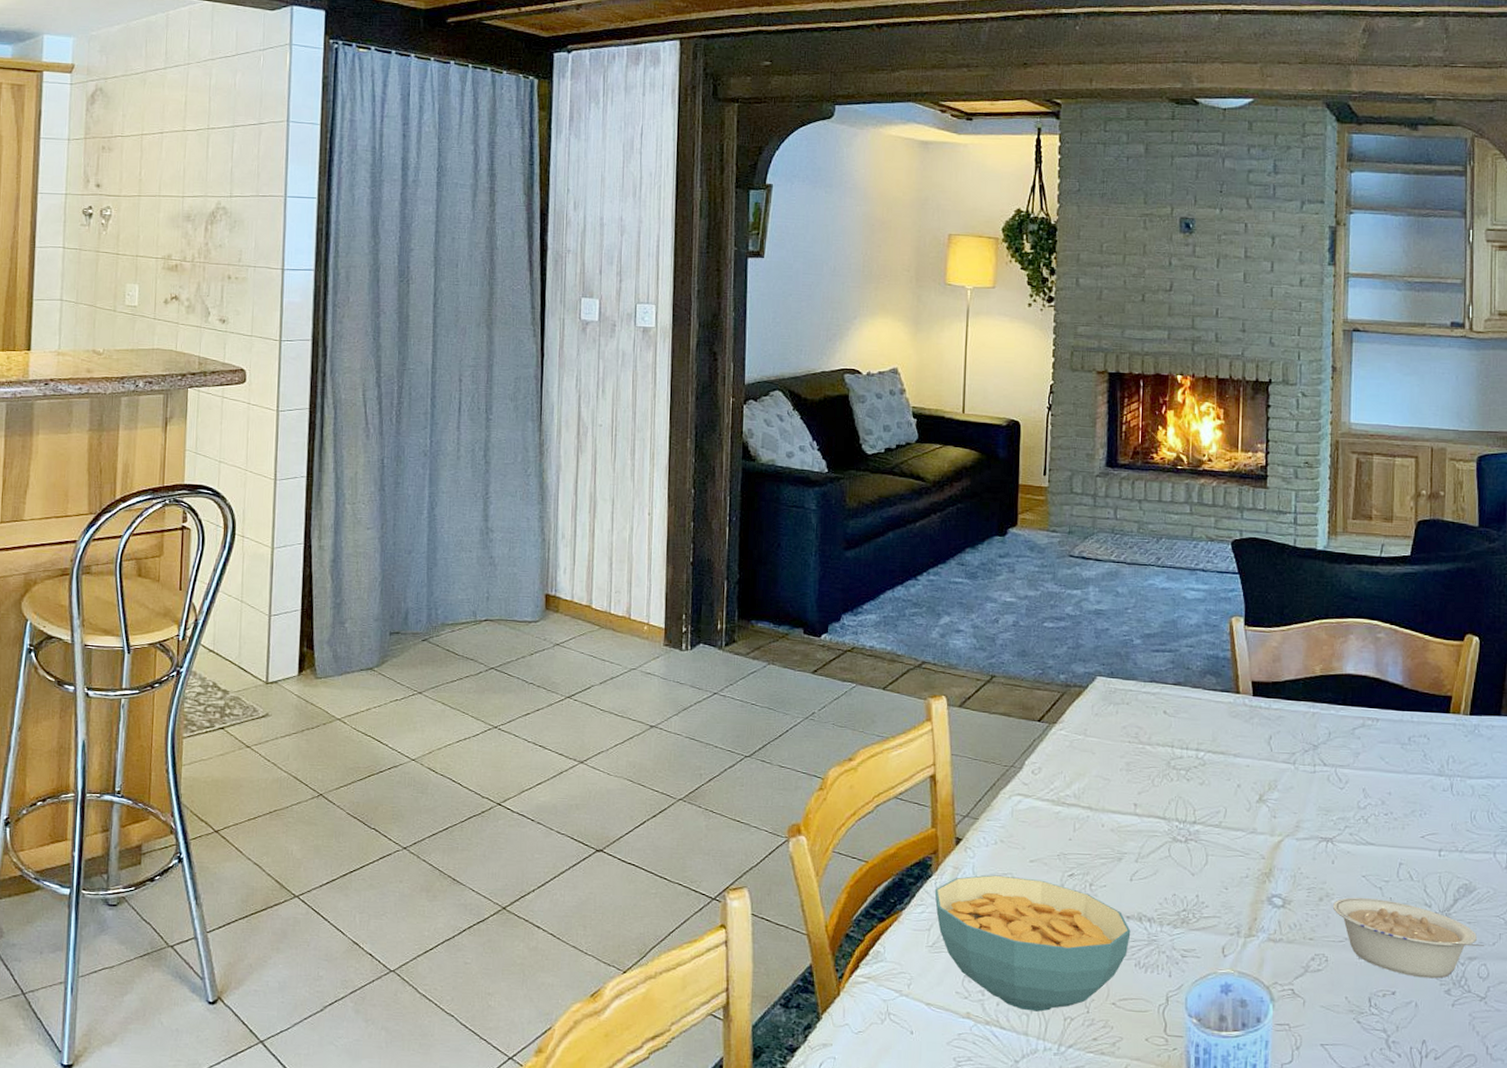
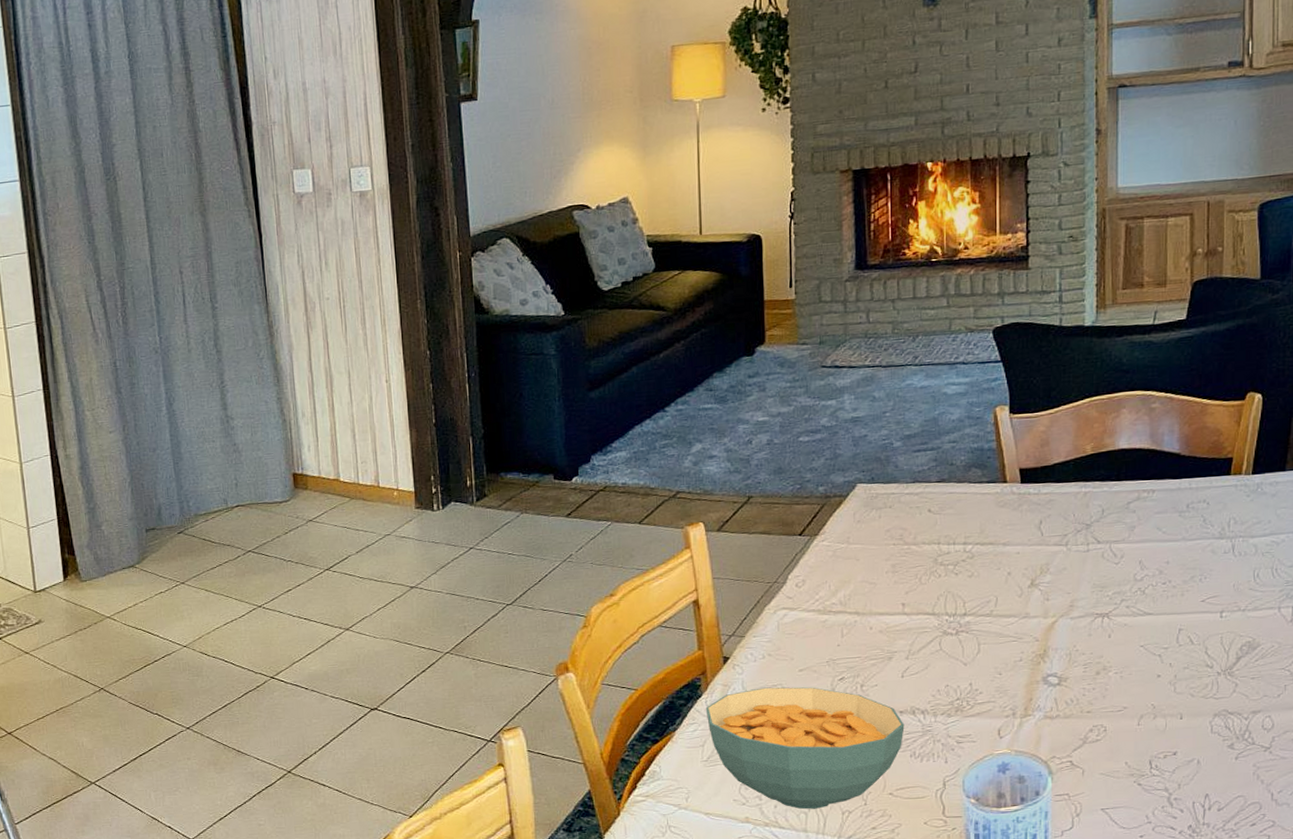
legume: present [1333,897,1484,979] -> none [1111,666,1269,736]

